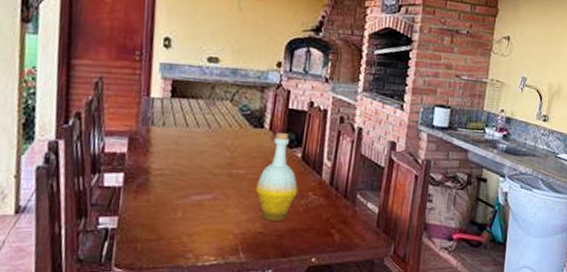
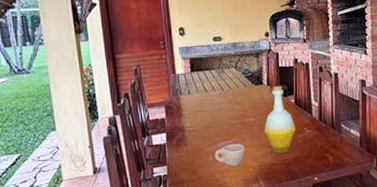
cup: none [184,199,227,230] -> present [214,143,245,167]

